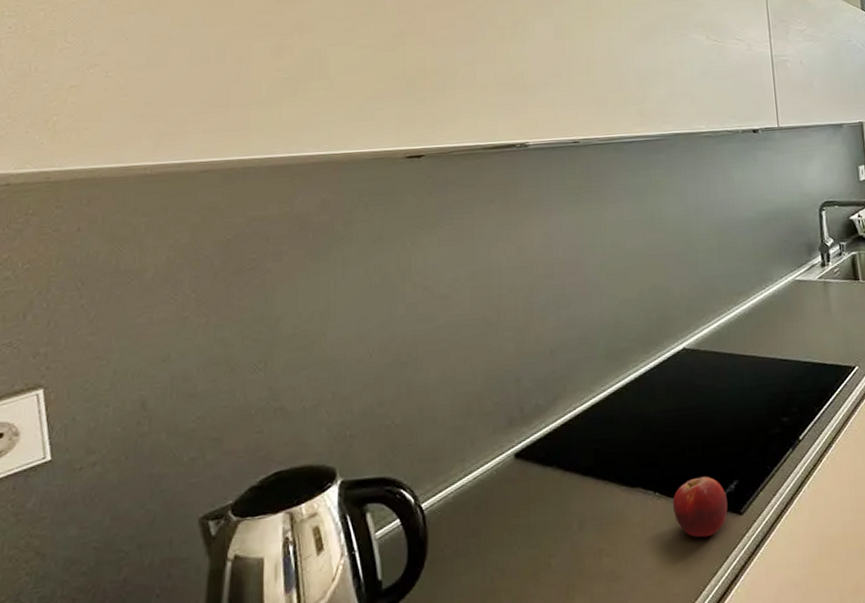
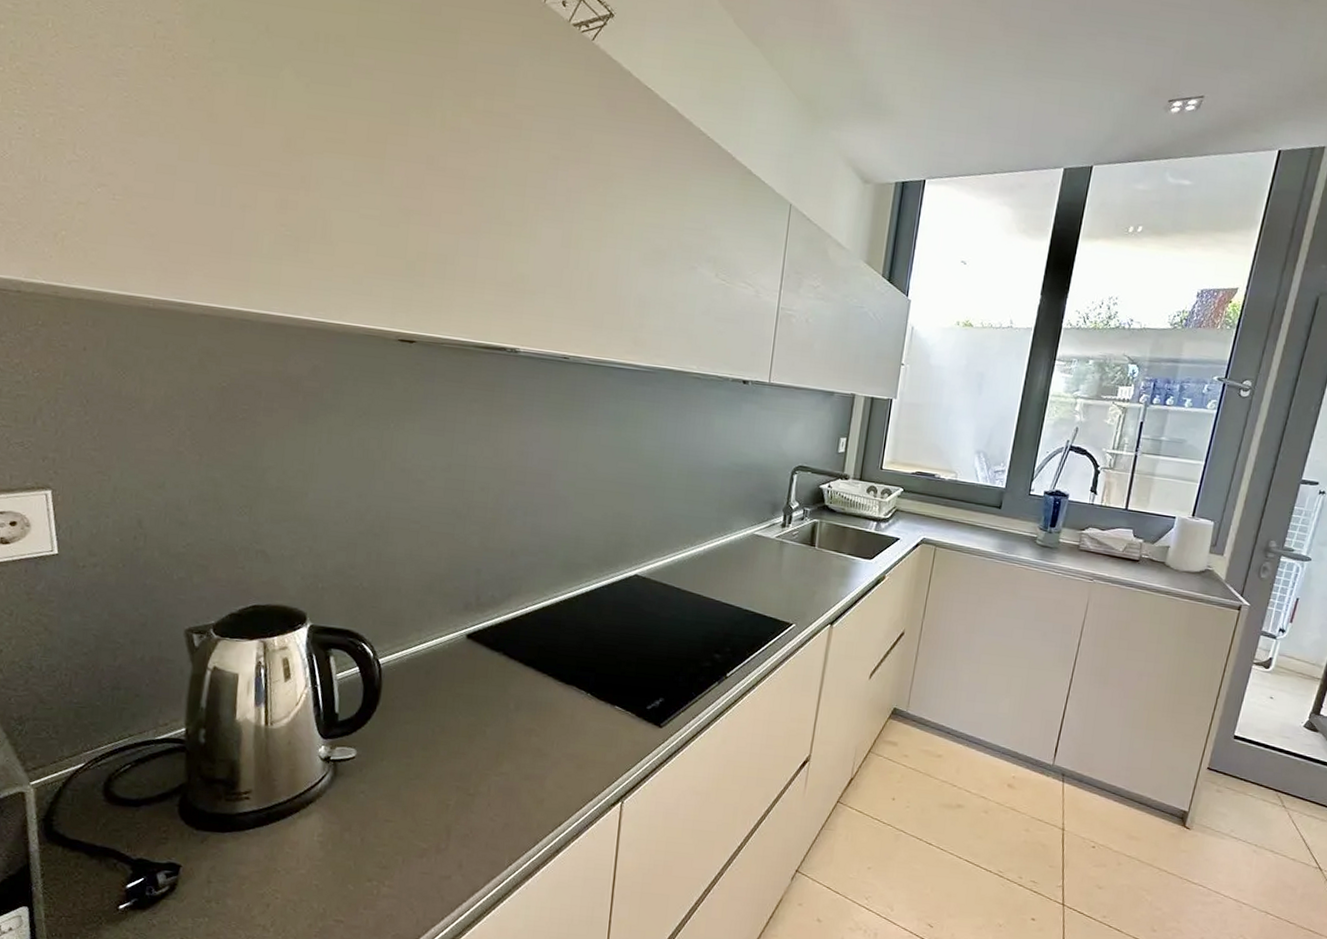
fruit: present [673,476,728,538] -> none [601,688,651,740]

